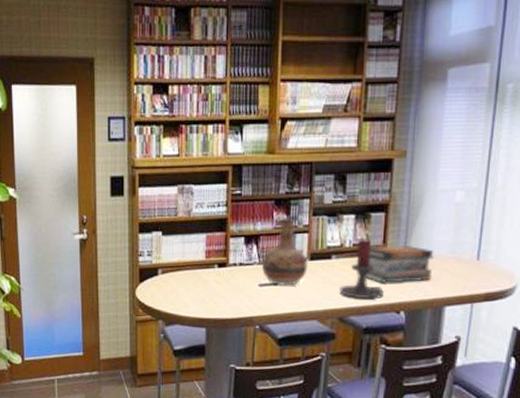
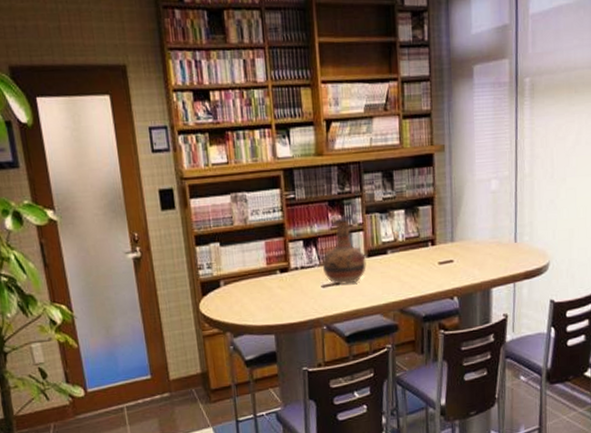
candle holder: present [339,238,385,300] -> none [397,231,438,290]
book stack: present [365,244,434,283] -> none [419,234,478,272]

